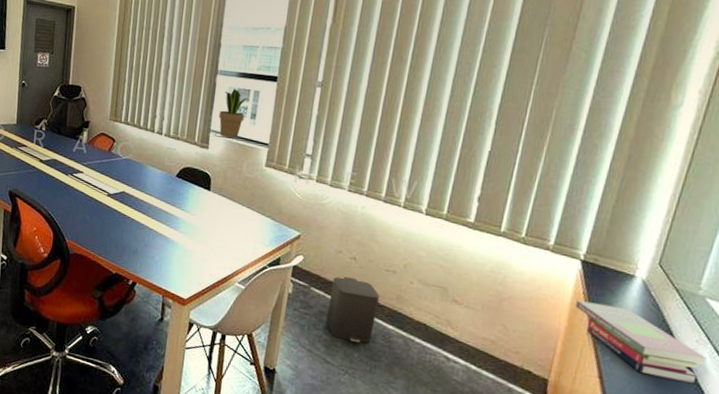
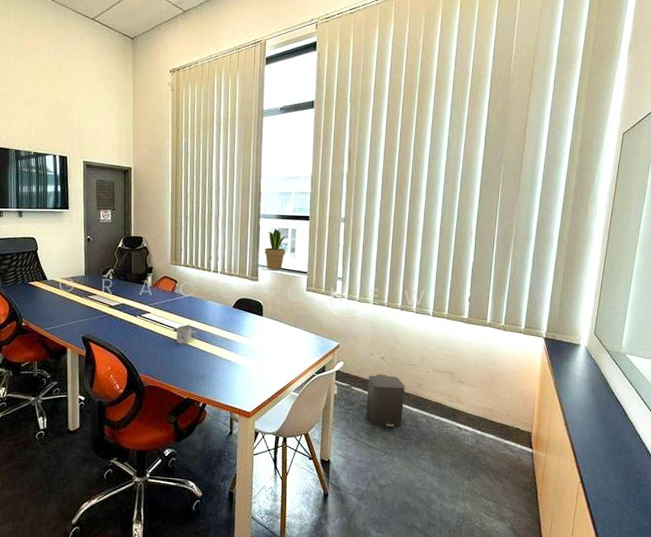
mug: none [109,191,133,213] -> present [176,326,197,345]
books: present [576,300,707,385] -> none [544,368,632,419]

